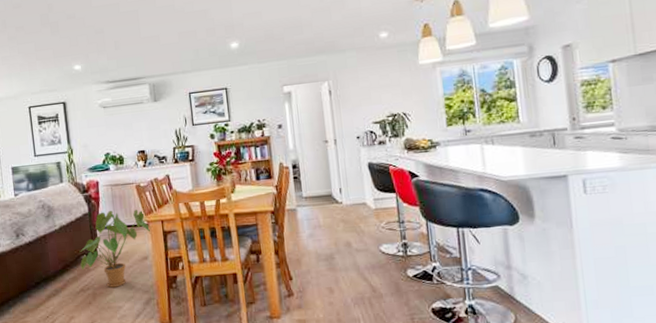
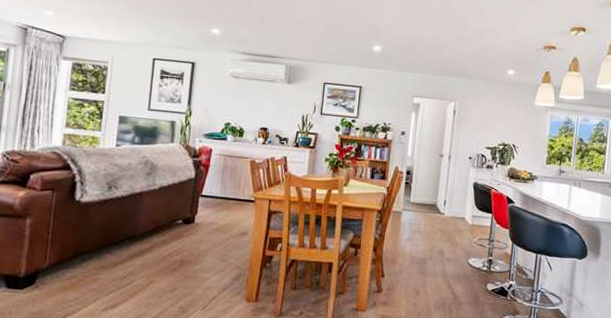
house plant: present [80,210,151,288] -> none [173,180,257,258]

